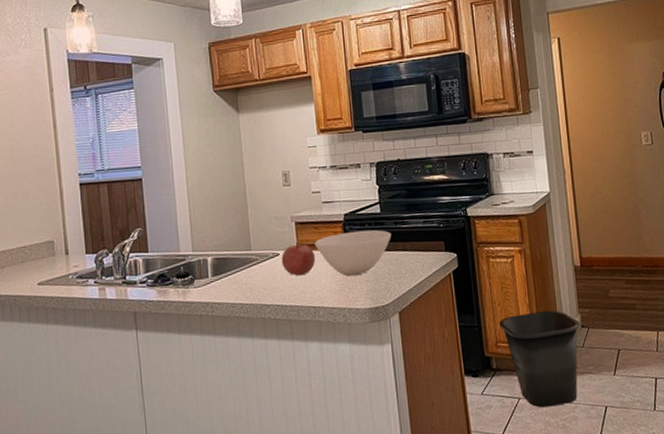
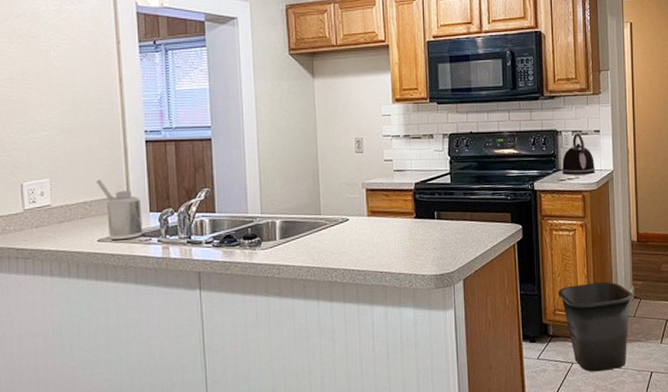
soap dispenser: none [34,223,80,284] -> present [95,179,143,241]
fruit: present [281,241,316,275] -> none [350,208,385,241]
bowl: present [315,230,392,276] -> none [384,199,460,244]
kettle: none [494,155,531,200] -> present [561,133,596,176]

